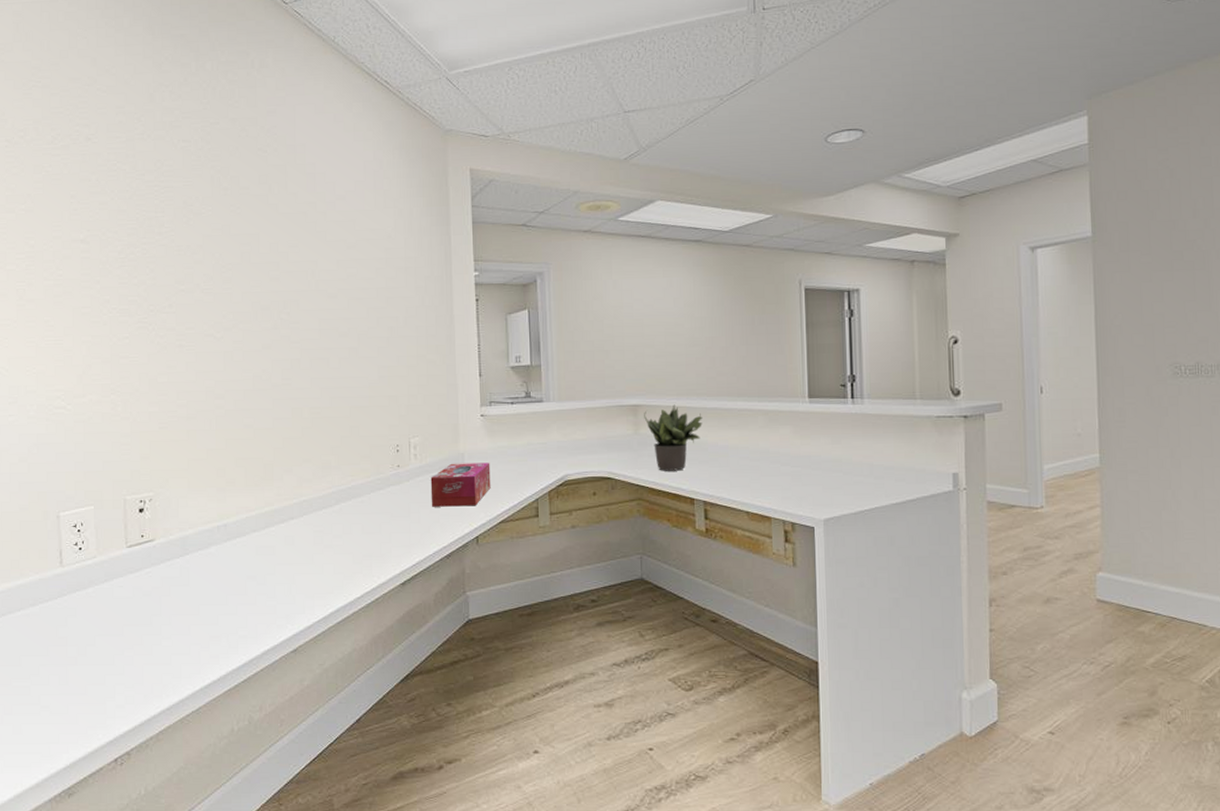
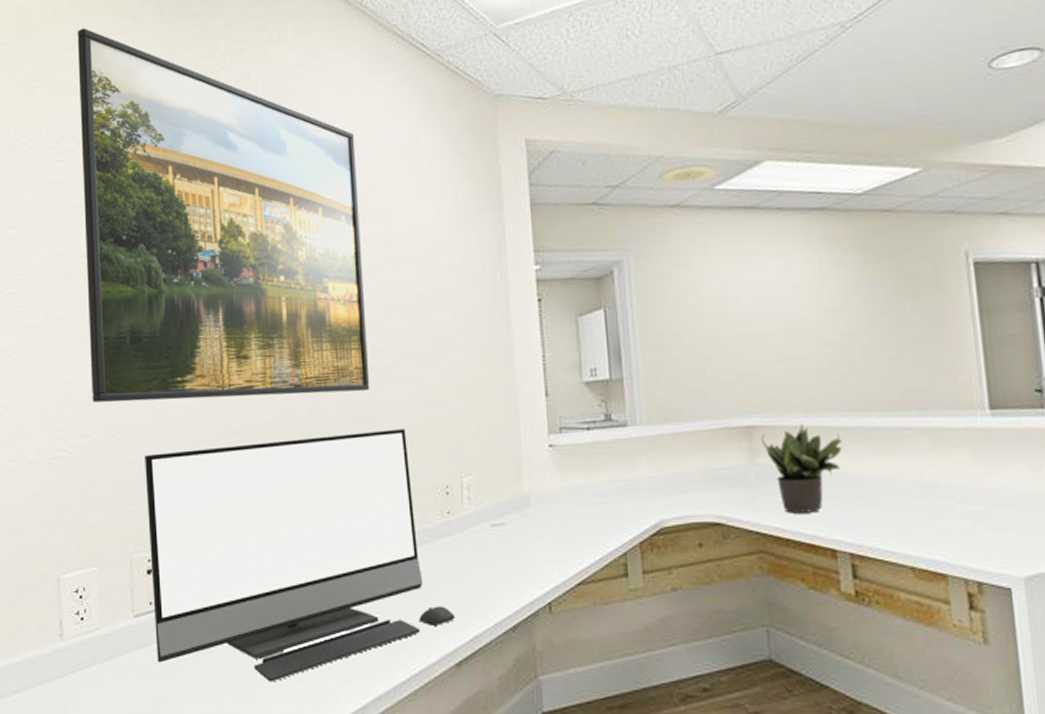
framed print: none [72,37,335,369] -> present [77,28,370,403]
monitor: none [137,398,401,599] -> present [145,429,455,682]
tissue box: present [430,462,491,507] -> none [488,506,565,565]

